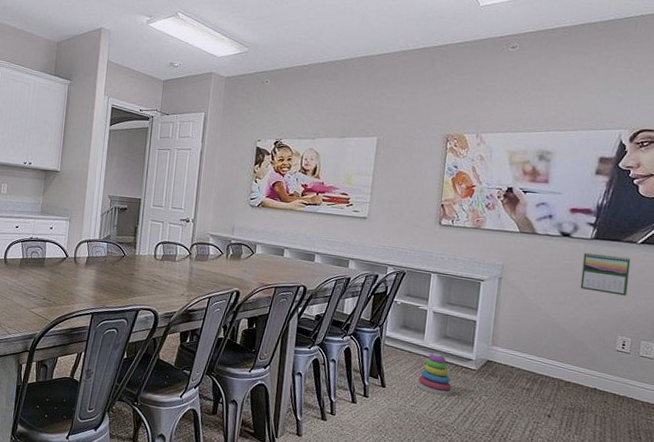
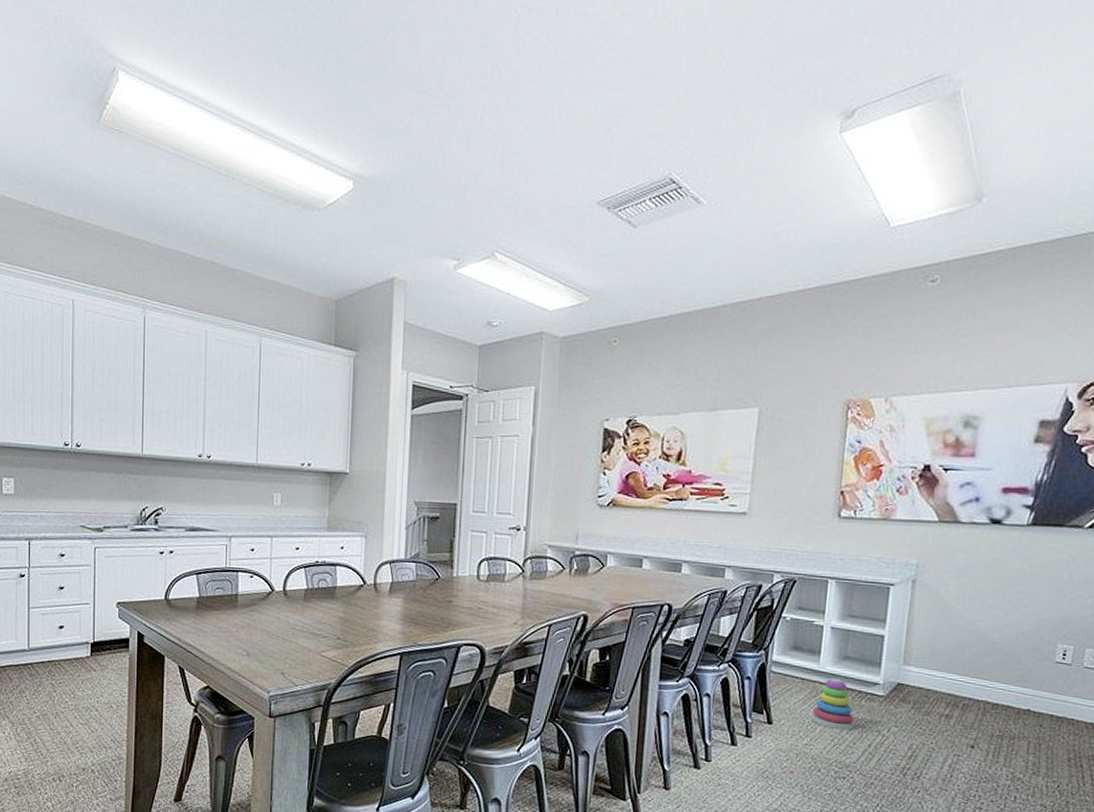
calendar: present [580,252,631,296] -> none [1012,542,1076,594]

